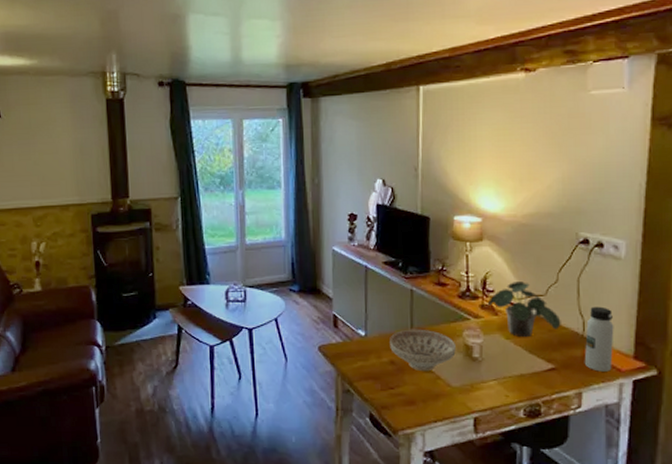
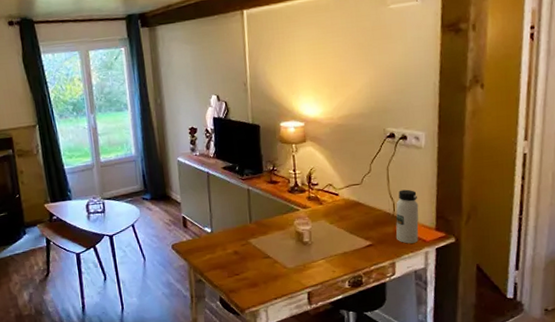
decorative bowl: present [390,329,456,372] -> none [232,222,289,258]
potted plant: present [487,282,561,338] -> none [313,174,375,222]

